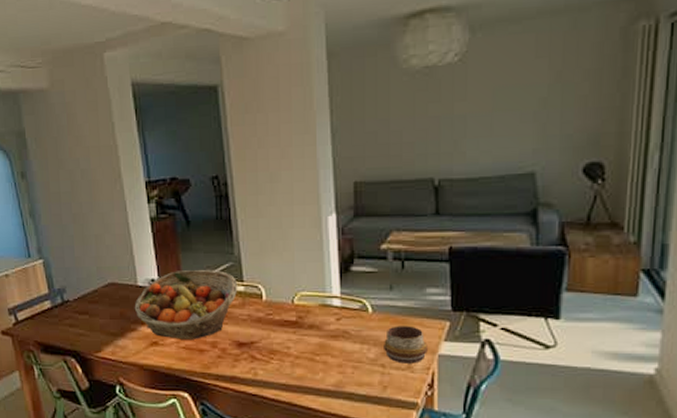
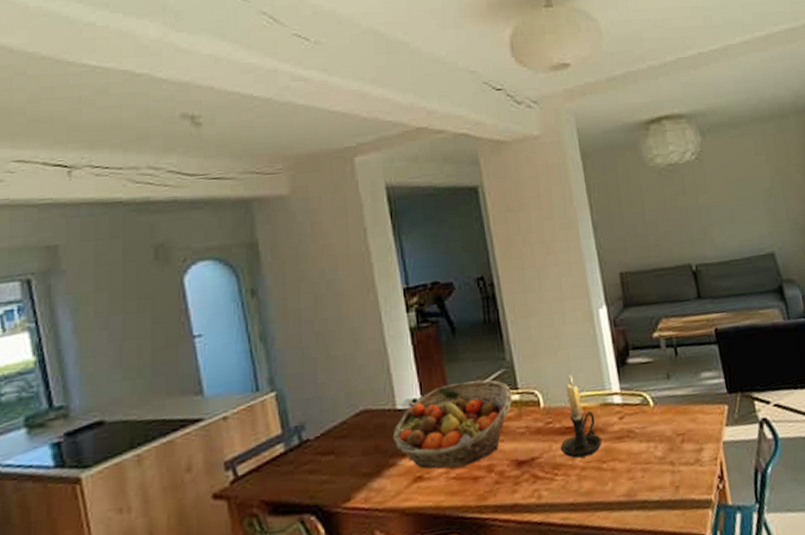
candle holder: none [277,273,318,348] -> present [560,373,603,459]
decorative bowl: present [384,326,428,364] -> none [669,414,712,458]

